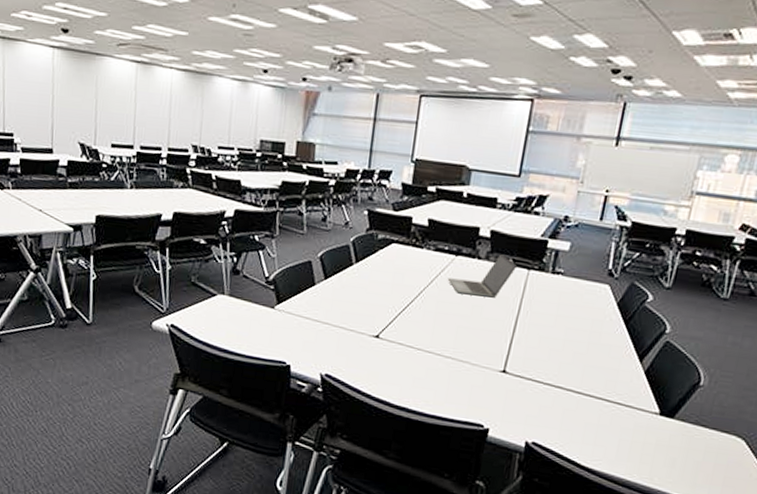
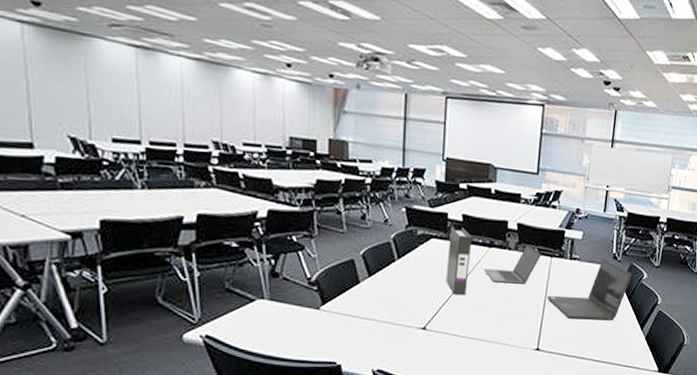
binder: none [404,231,438,305] -> present [445,226,473,296]
laptop: none [520,274,633,348] -> present [547,258,632,321]

